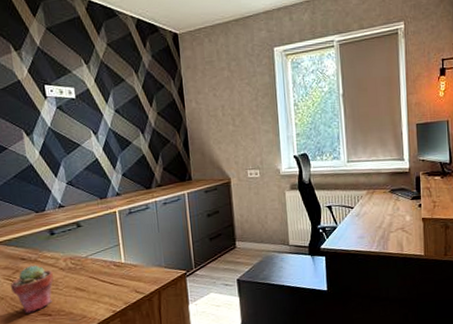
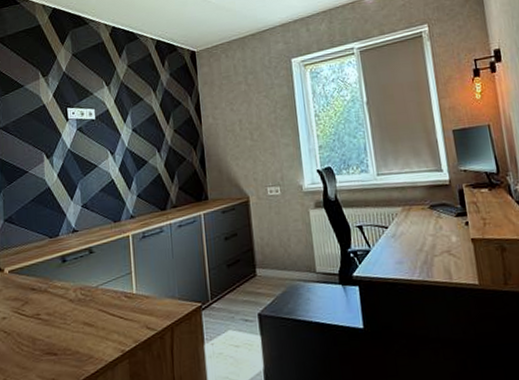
potted succulent: present [10,264,54,313] -> none [18,295,62,352]

